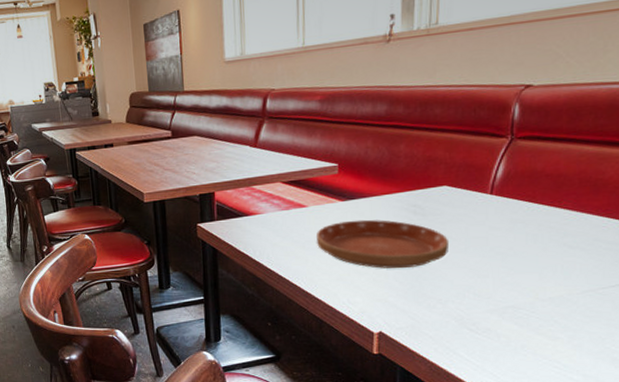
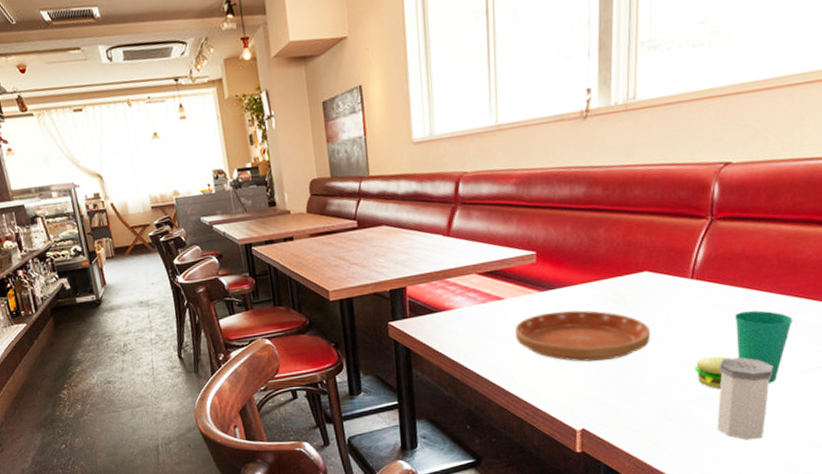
cup: none [492,227,594,301] -> present [694,310,793,389]
salt shaker: none [514,271,573,351] -> present [717,357,773,439]

